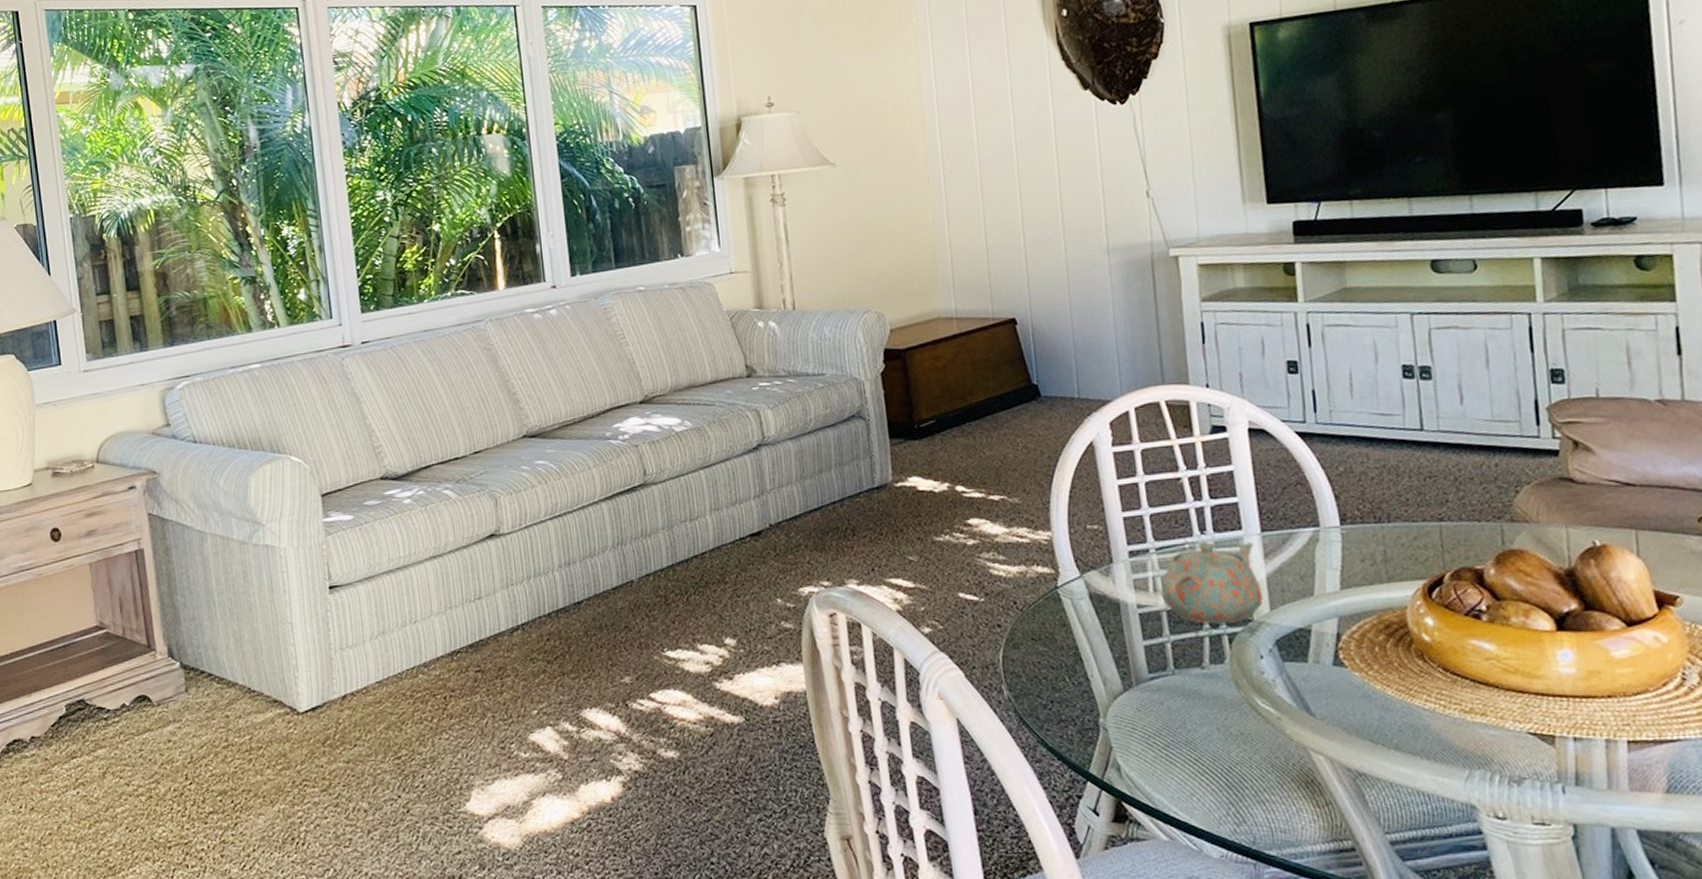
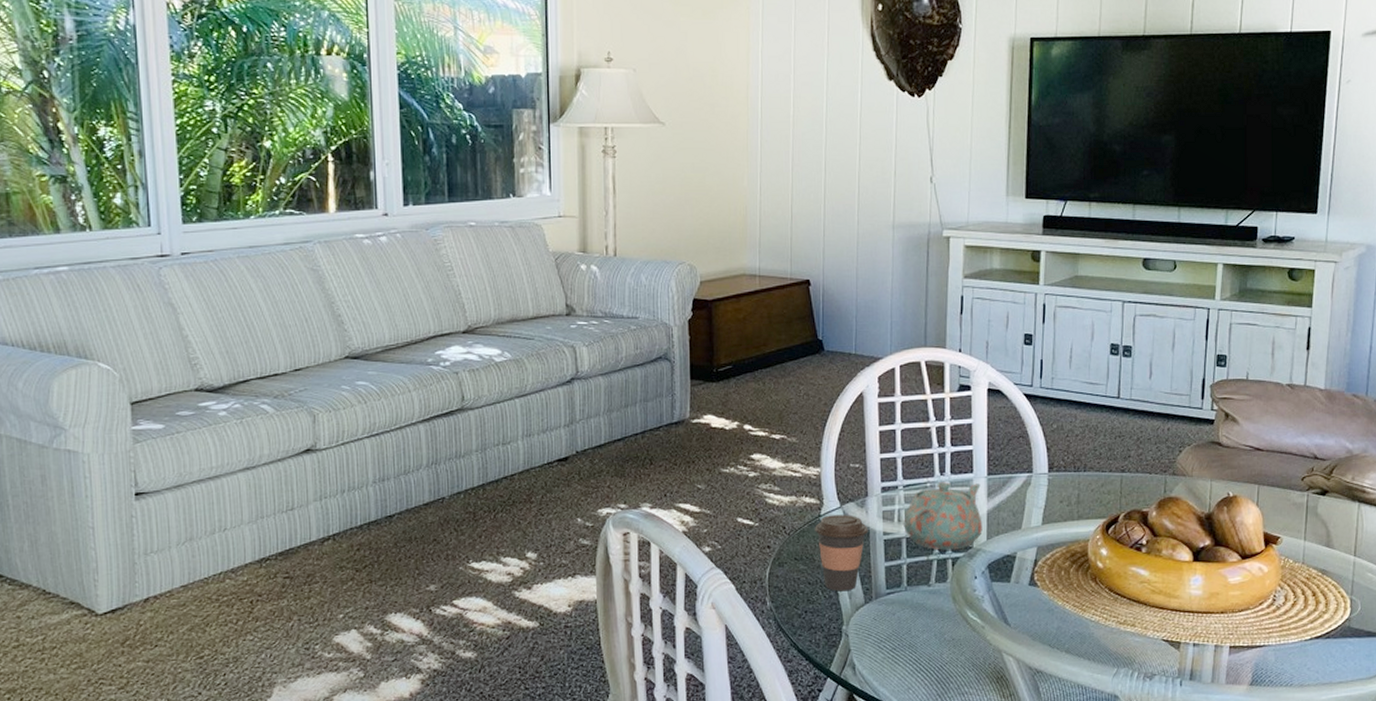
coffee cup: none [1052,585,1119,677] -> present [815,515,869,592]

